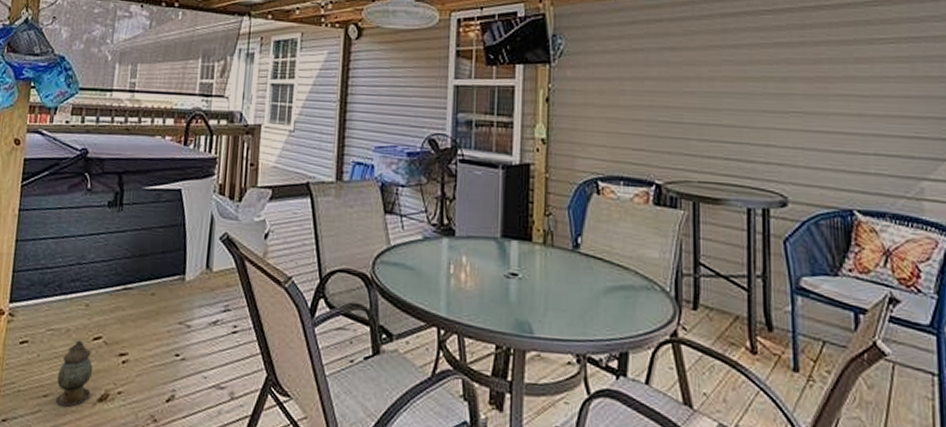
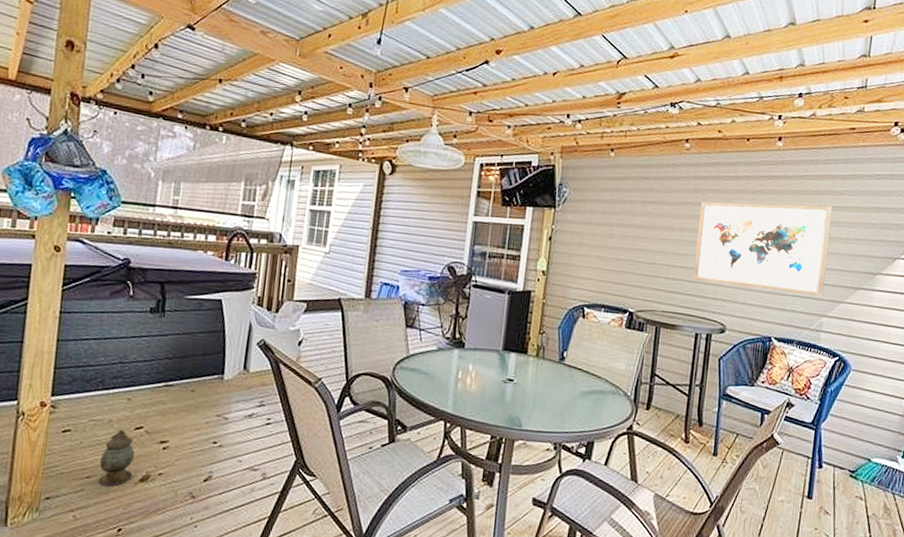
wall art: none [732,36,919,155] -> present [693,201,833,298]

